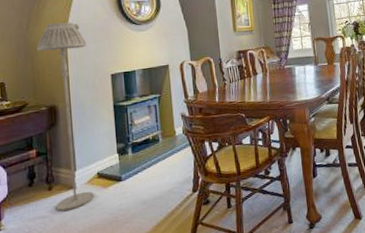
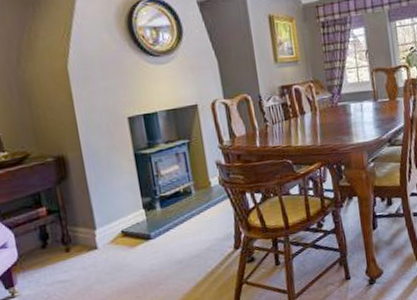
floor lamp: present [37,22,94,212] -> none [33,54,120,275]

